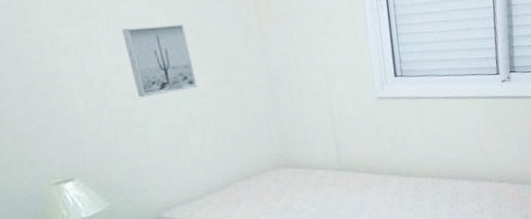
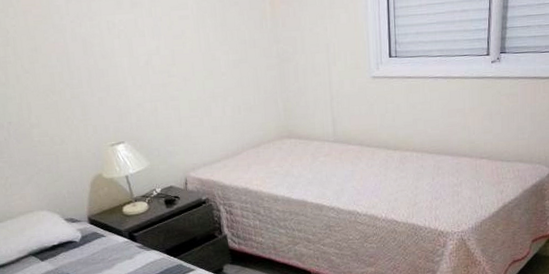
wall art: present [121,23,198,98] -> none [161,10,220,75]

